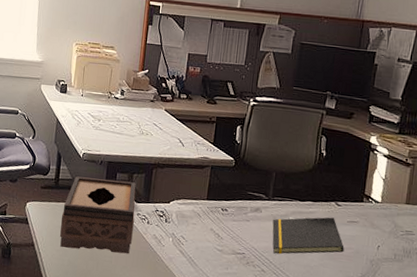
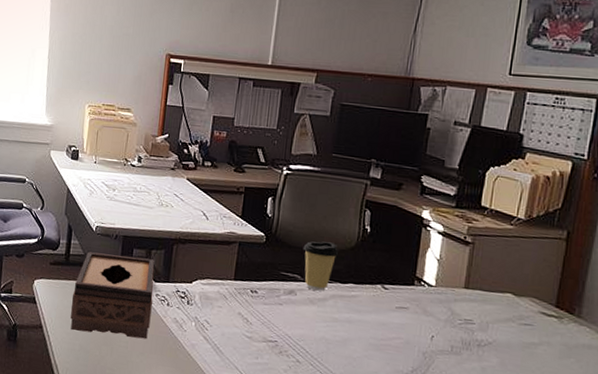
coffee cup: none [267,164,299,209] -> present [303,241,339,291]
notepad: present [272,217,344,255] -> none [308,301,392,344]

